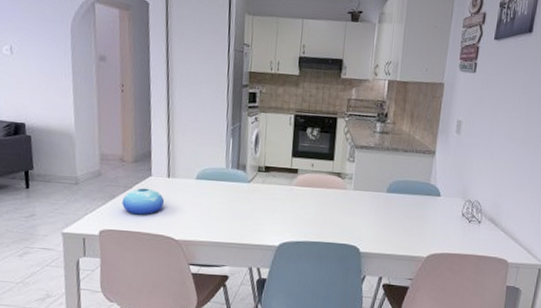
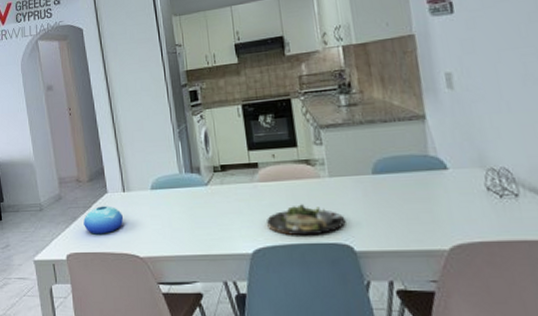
dinner plate: none [295,209,358,236] -> present [267,204,346,236]

